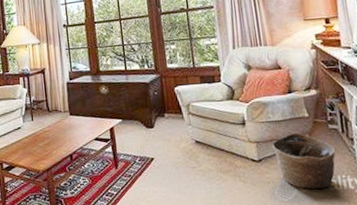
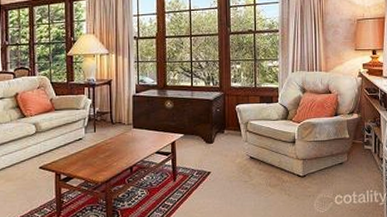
basket: present [272,132,336,189] -> none [316,151,368,202]

